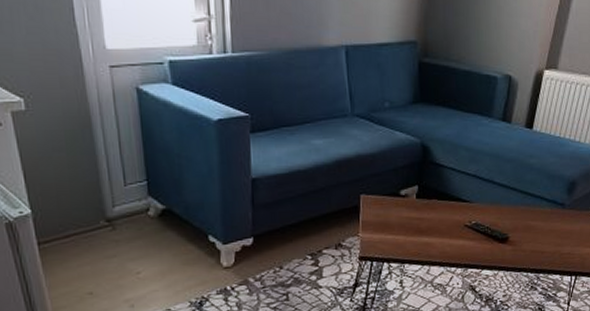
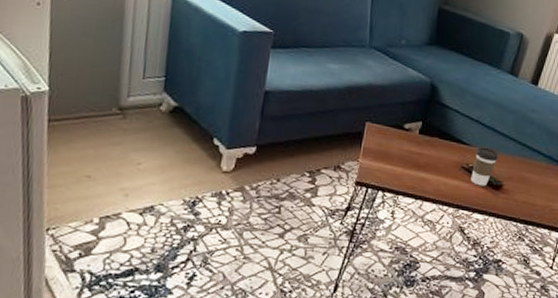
coffee cup: none [475,201,501,242] -> present [471,147,498,186]

